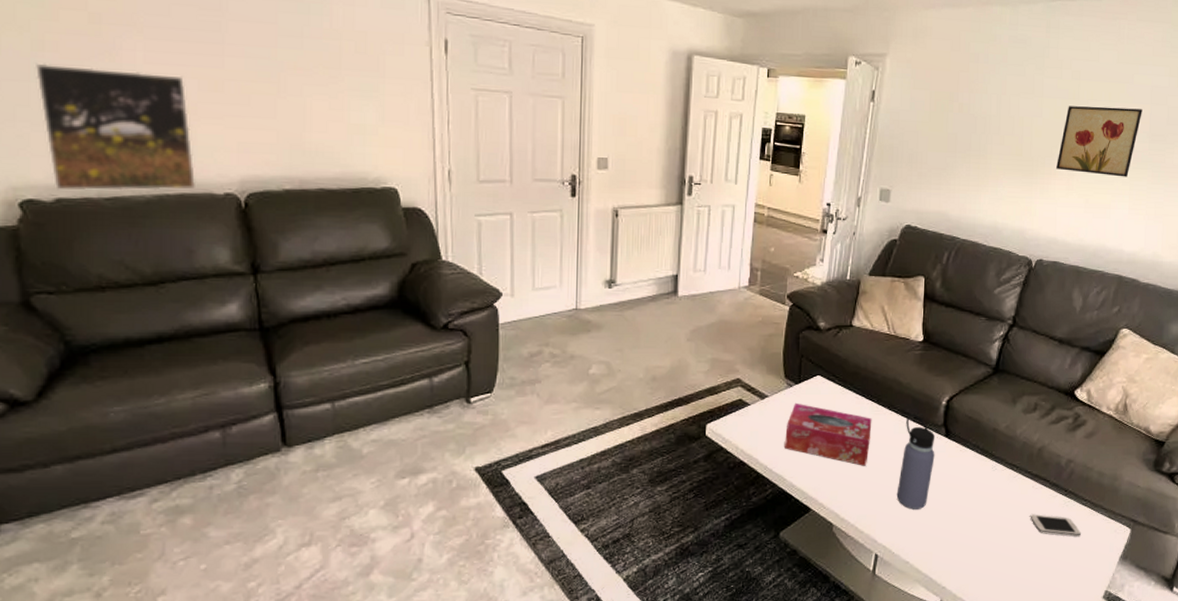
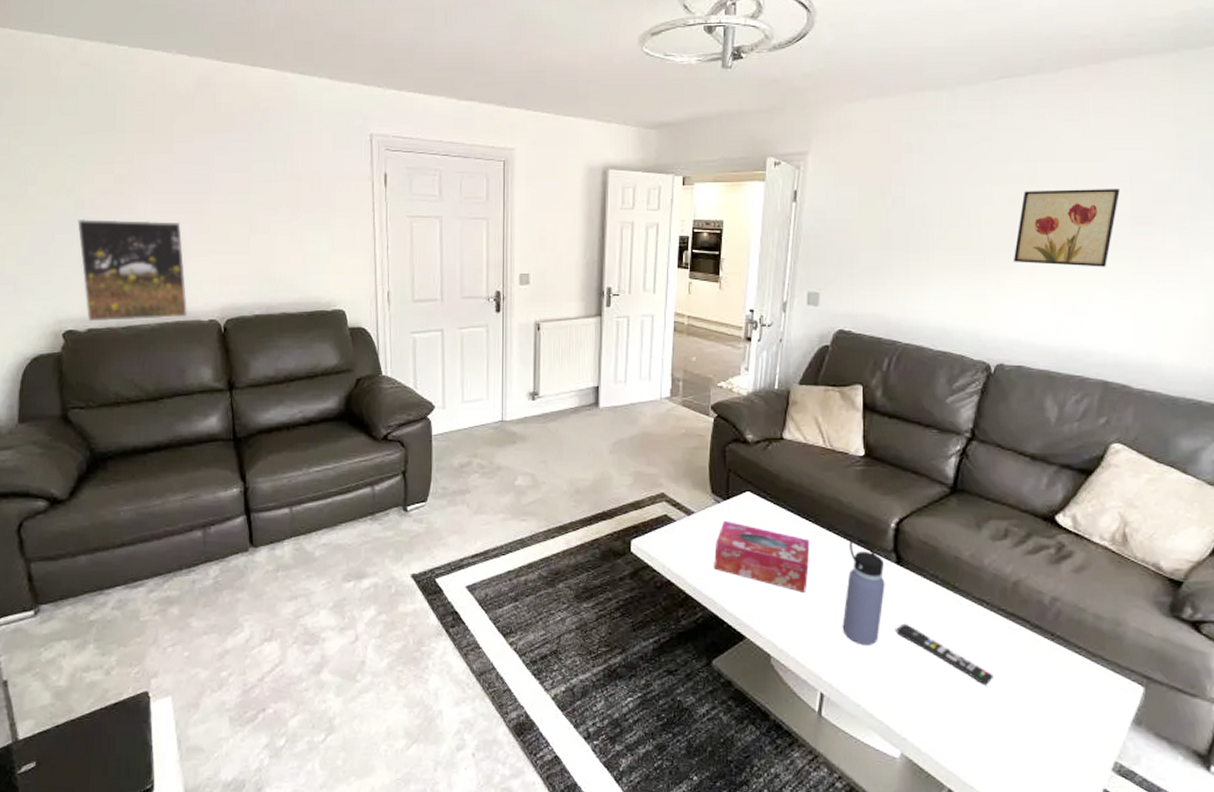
remote control: none [942,488,1018,537] -> present [896,623,993,686]
smartphone: present [1030,514,1081,537] -> none [1008,660,1076,691]

